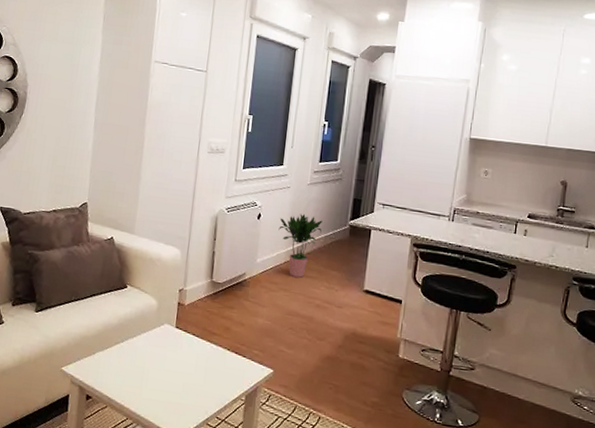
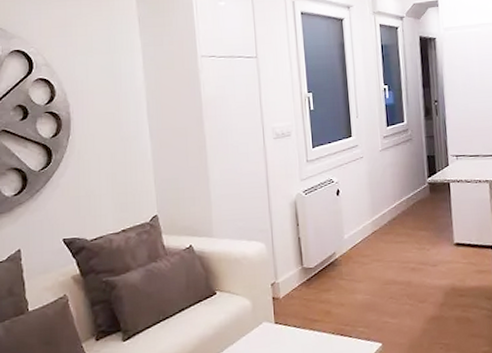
potted plant: present [278,213,322,278] -> none [359,180,402,246]

